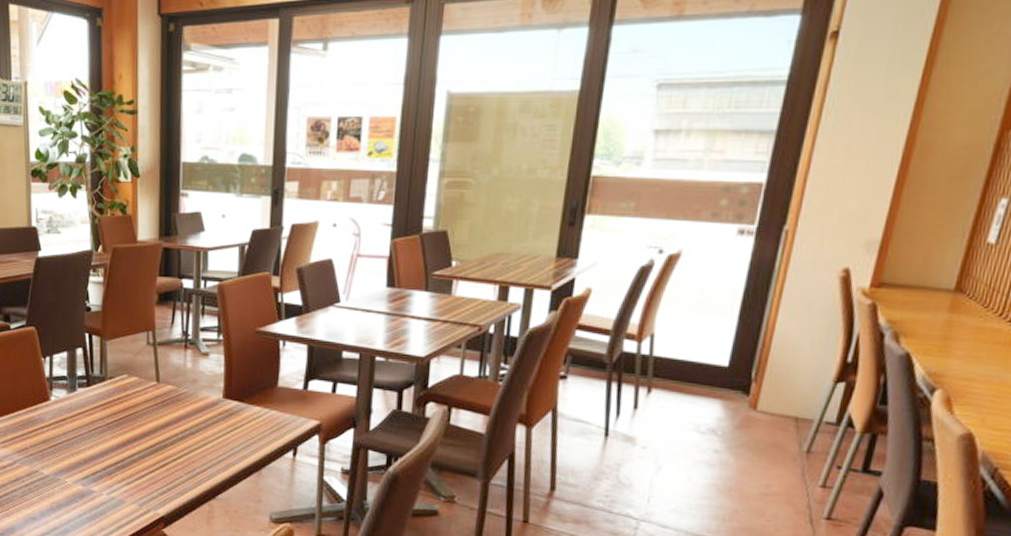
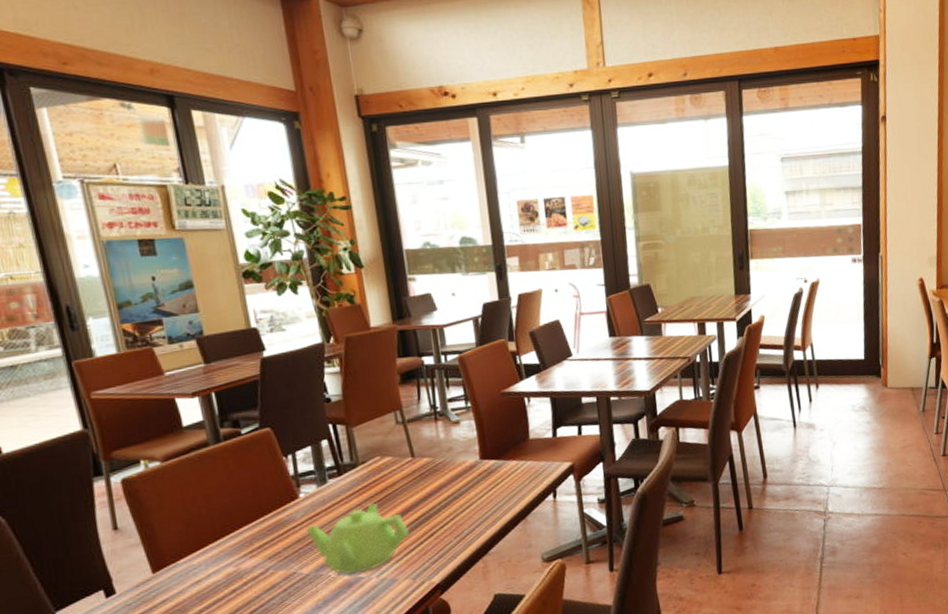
teapot: none [52,421,144,487] -> present [306,503,410,574]

